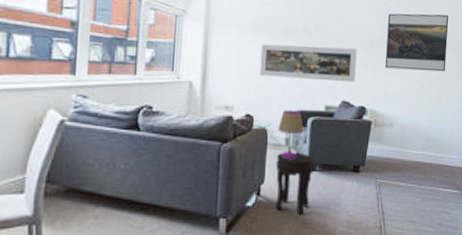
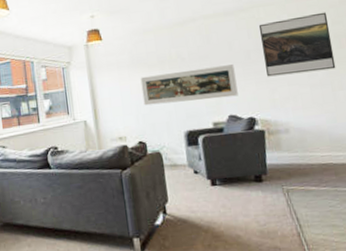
side table: present [275,152,314,215] -> none [174,169,217,229]
table lamp: present [278,110,303,159] -> none [171,131,196,177]

